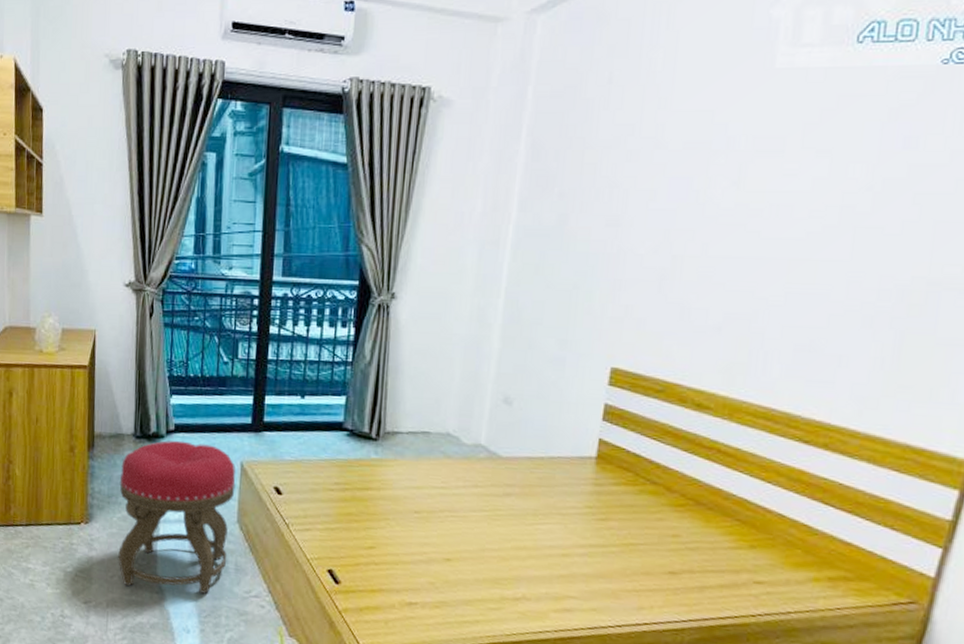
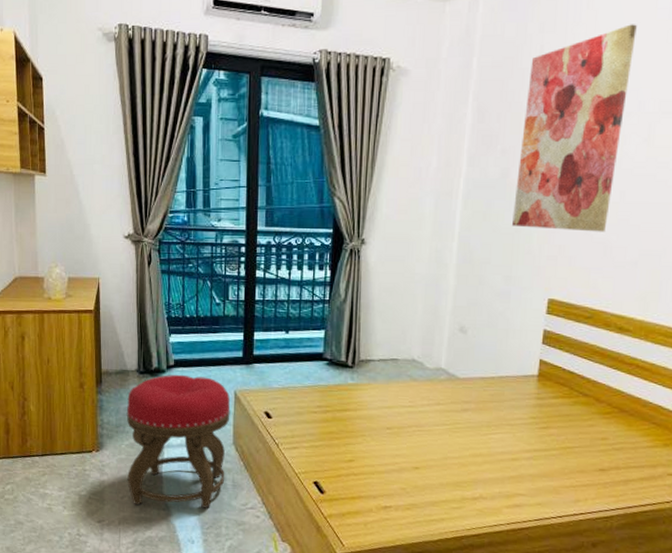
wall art: none [570,47,727,291] -> present [512,24,637,232]

